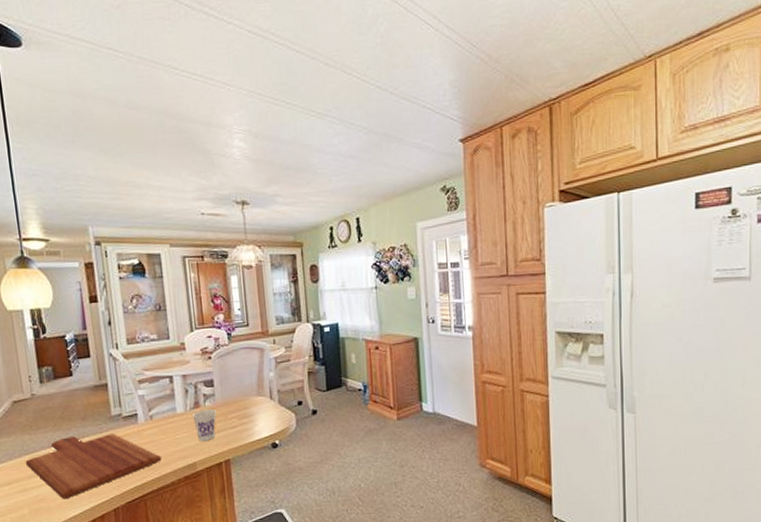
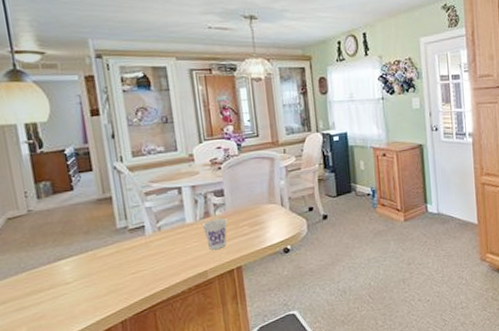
cutting board: present [25,434,161,500] -> none [22,246,171,316]

